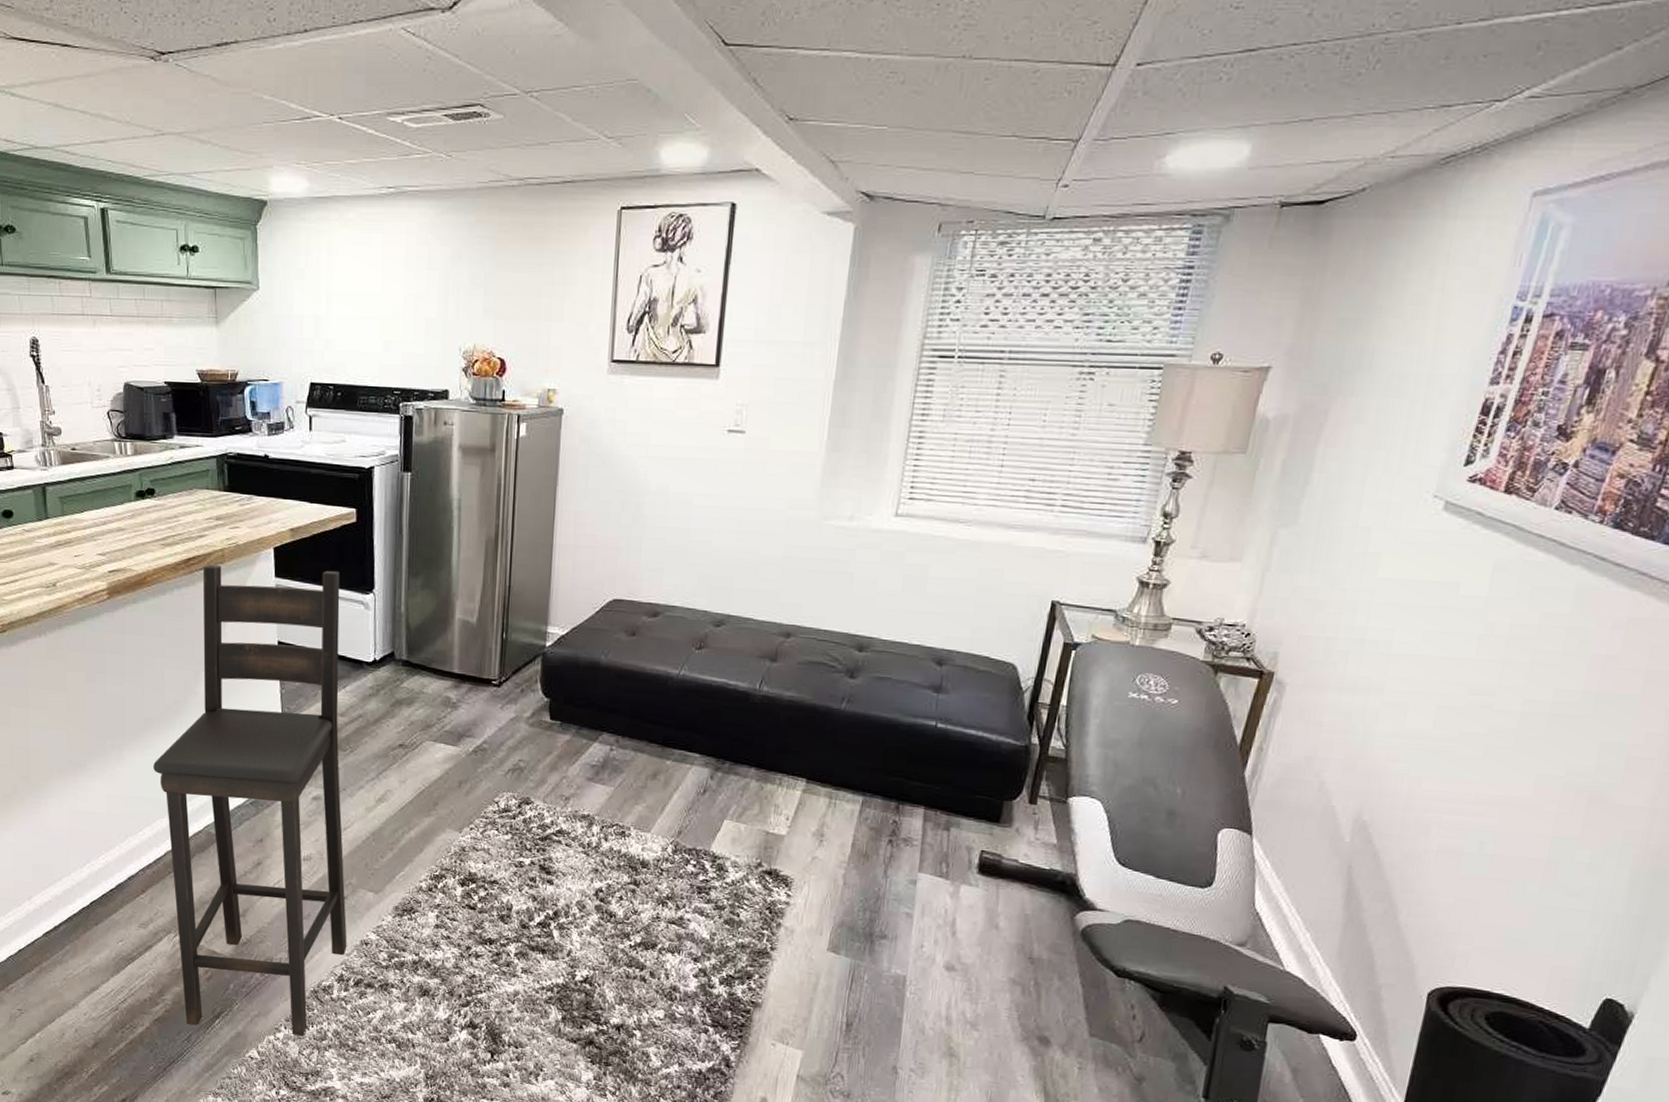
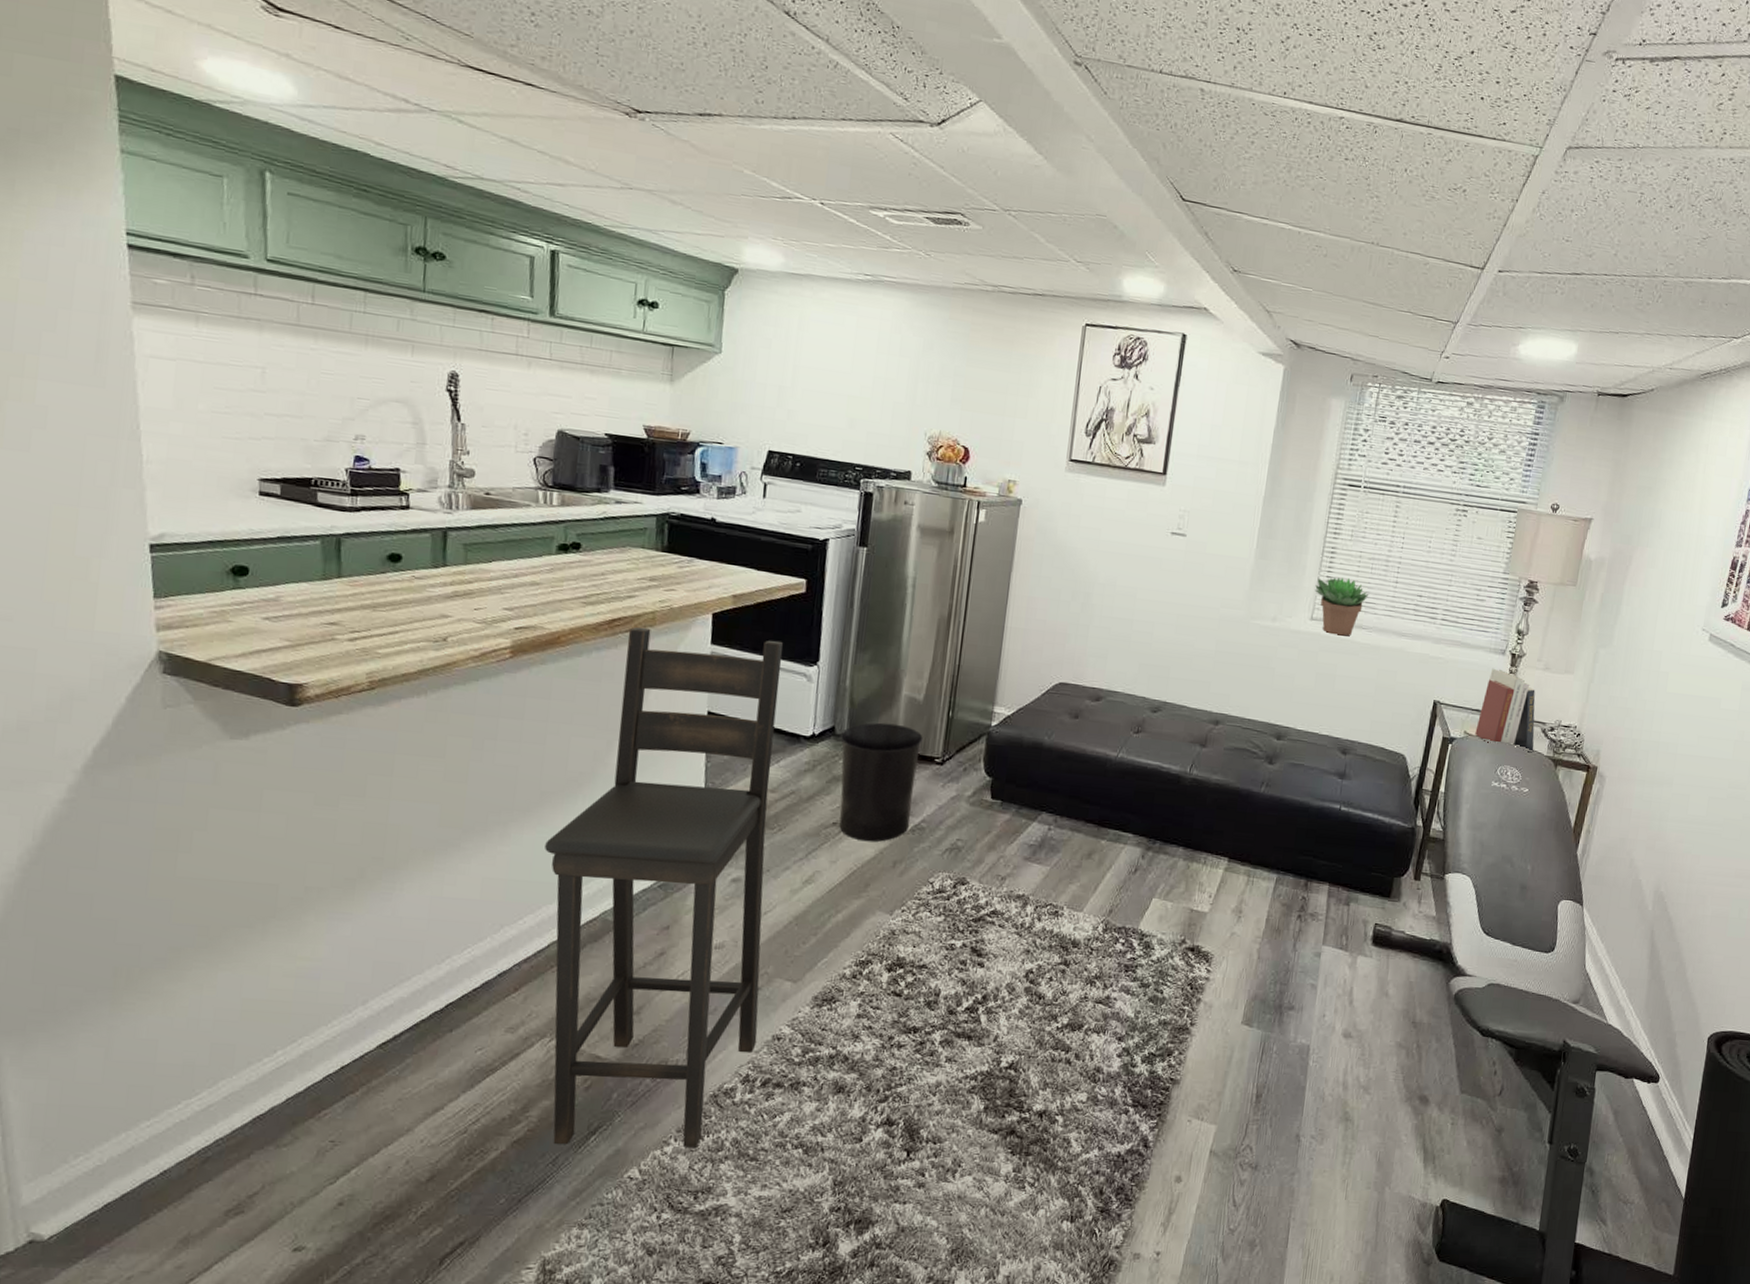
waste bin: none [399,646,479,763] -> present [839,722,923,842]
succulent plant: none [899,465,967,532] -> present [1315,577,1369,636]
books: none [1106,559,1188,658] -> present [1475,668,1536,753]

